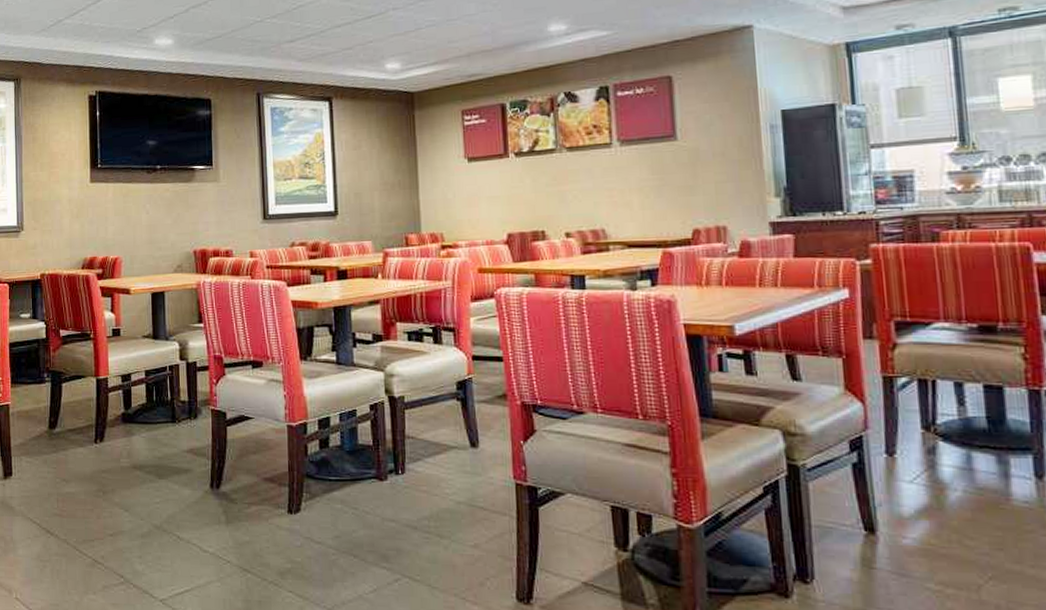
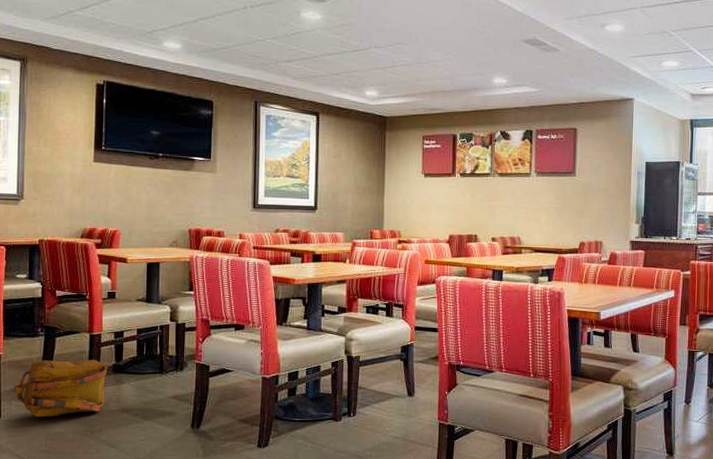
backpack: none [23,407,117,475] -> present [14,359,108,417]

